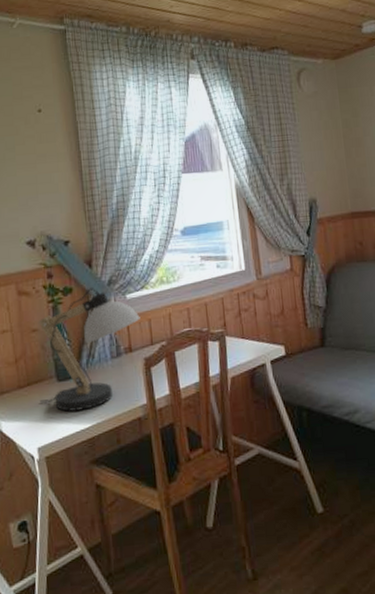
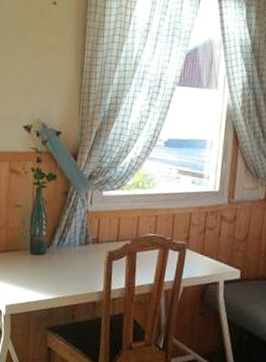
desk lamp: present [39,288,140,412] -> none [13,178,112,284]

